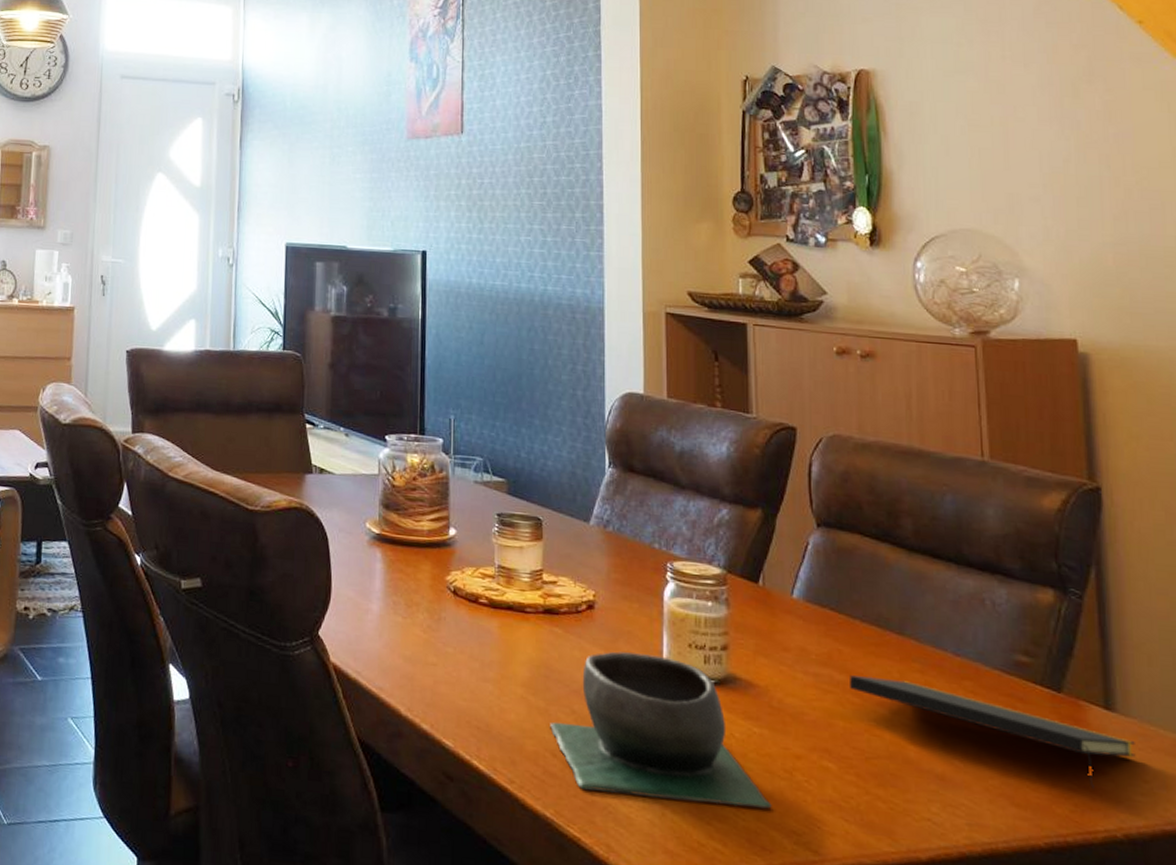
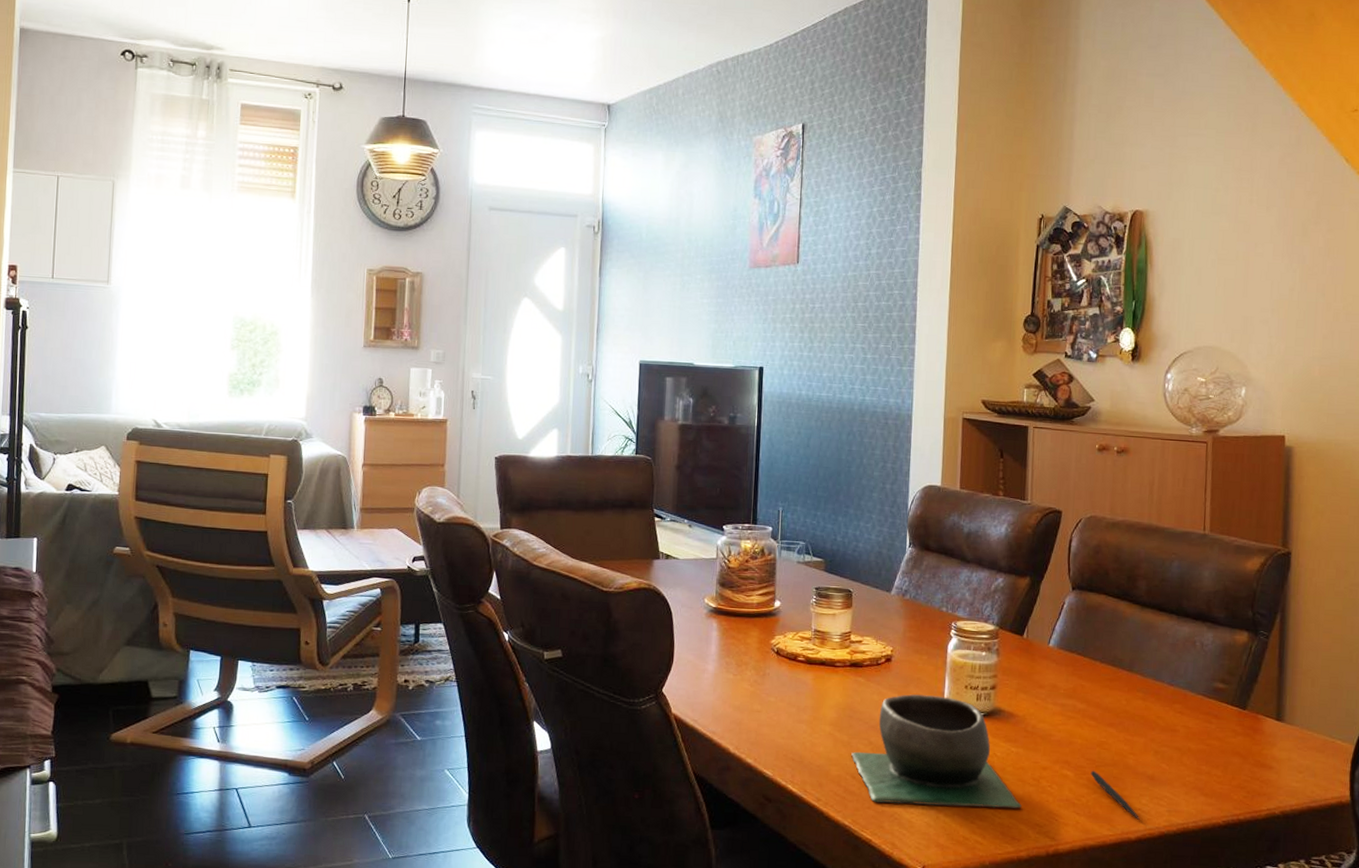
notepad: present [850,675,1136,789] -> none [1088,704,1296,779]
pen: none [859,763,931,836] -> present [1090,770,1140,821]

